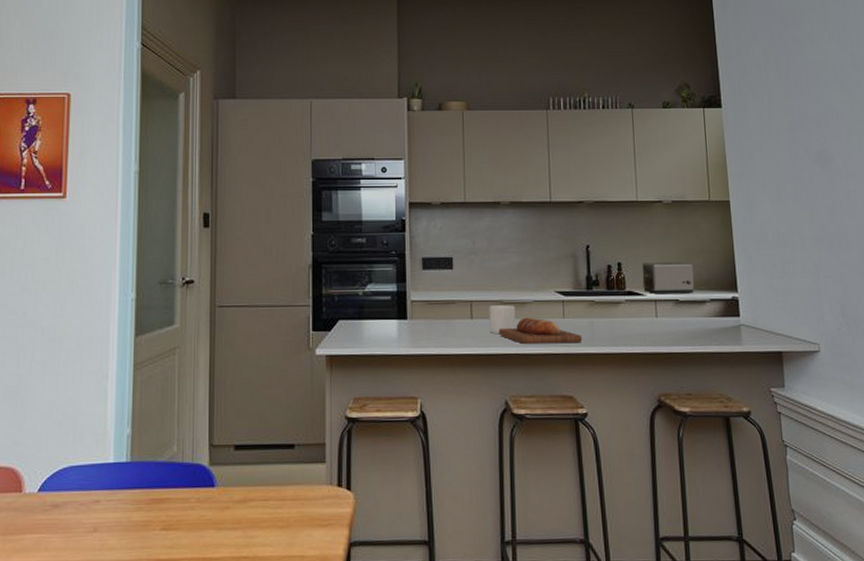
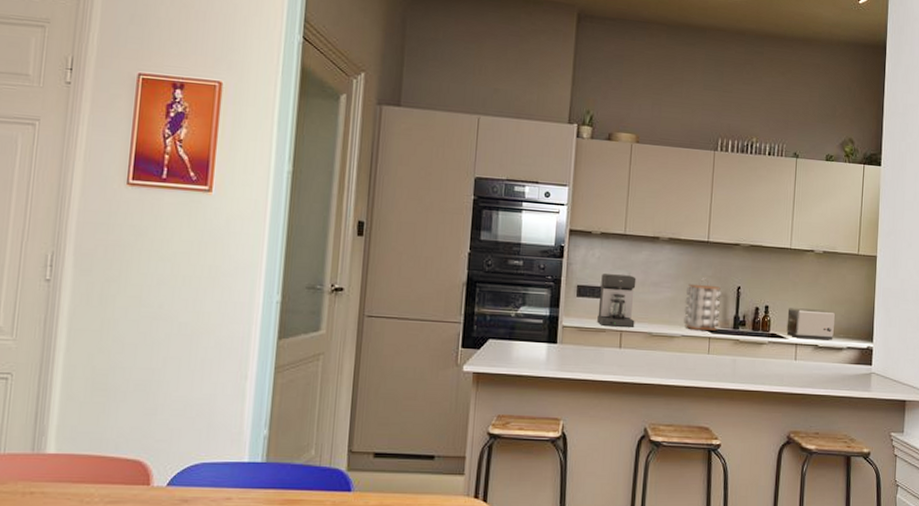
coffee maker: none [445,243,484,298] -> present [597,274,637,328]
mug: present [489,305,516,335] -> none [636,337,664,365]
bread loaf: present [499,317,583,345] -> none [645,350,724,379]
spice rack: none [533,239,571,295] -> present [683,278,722,332]

